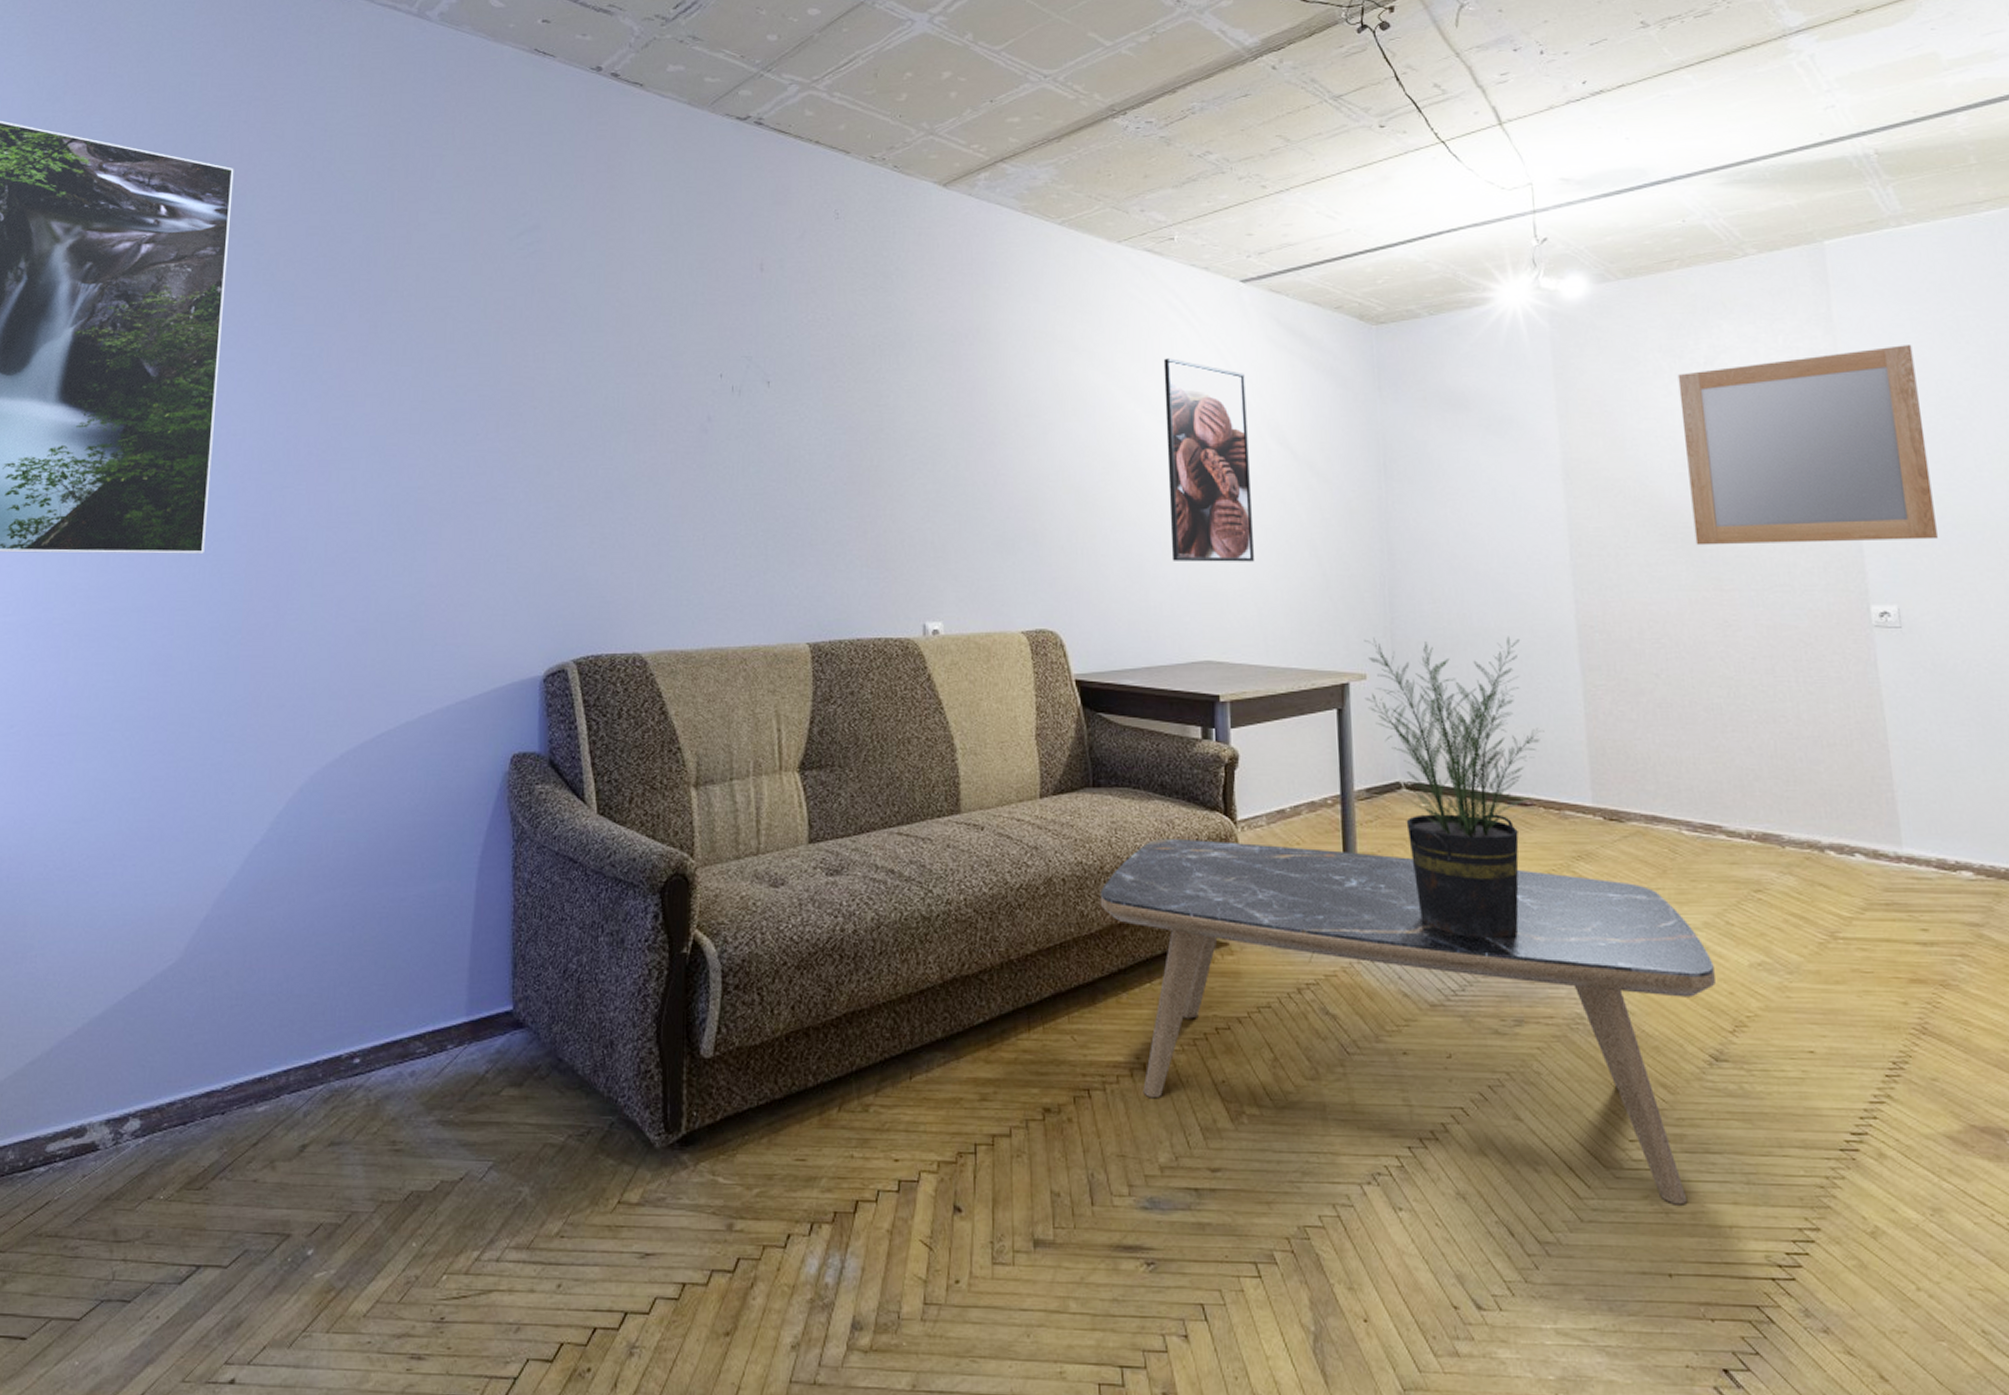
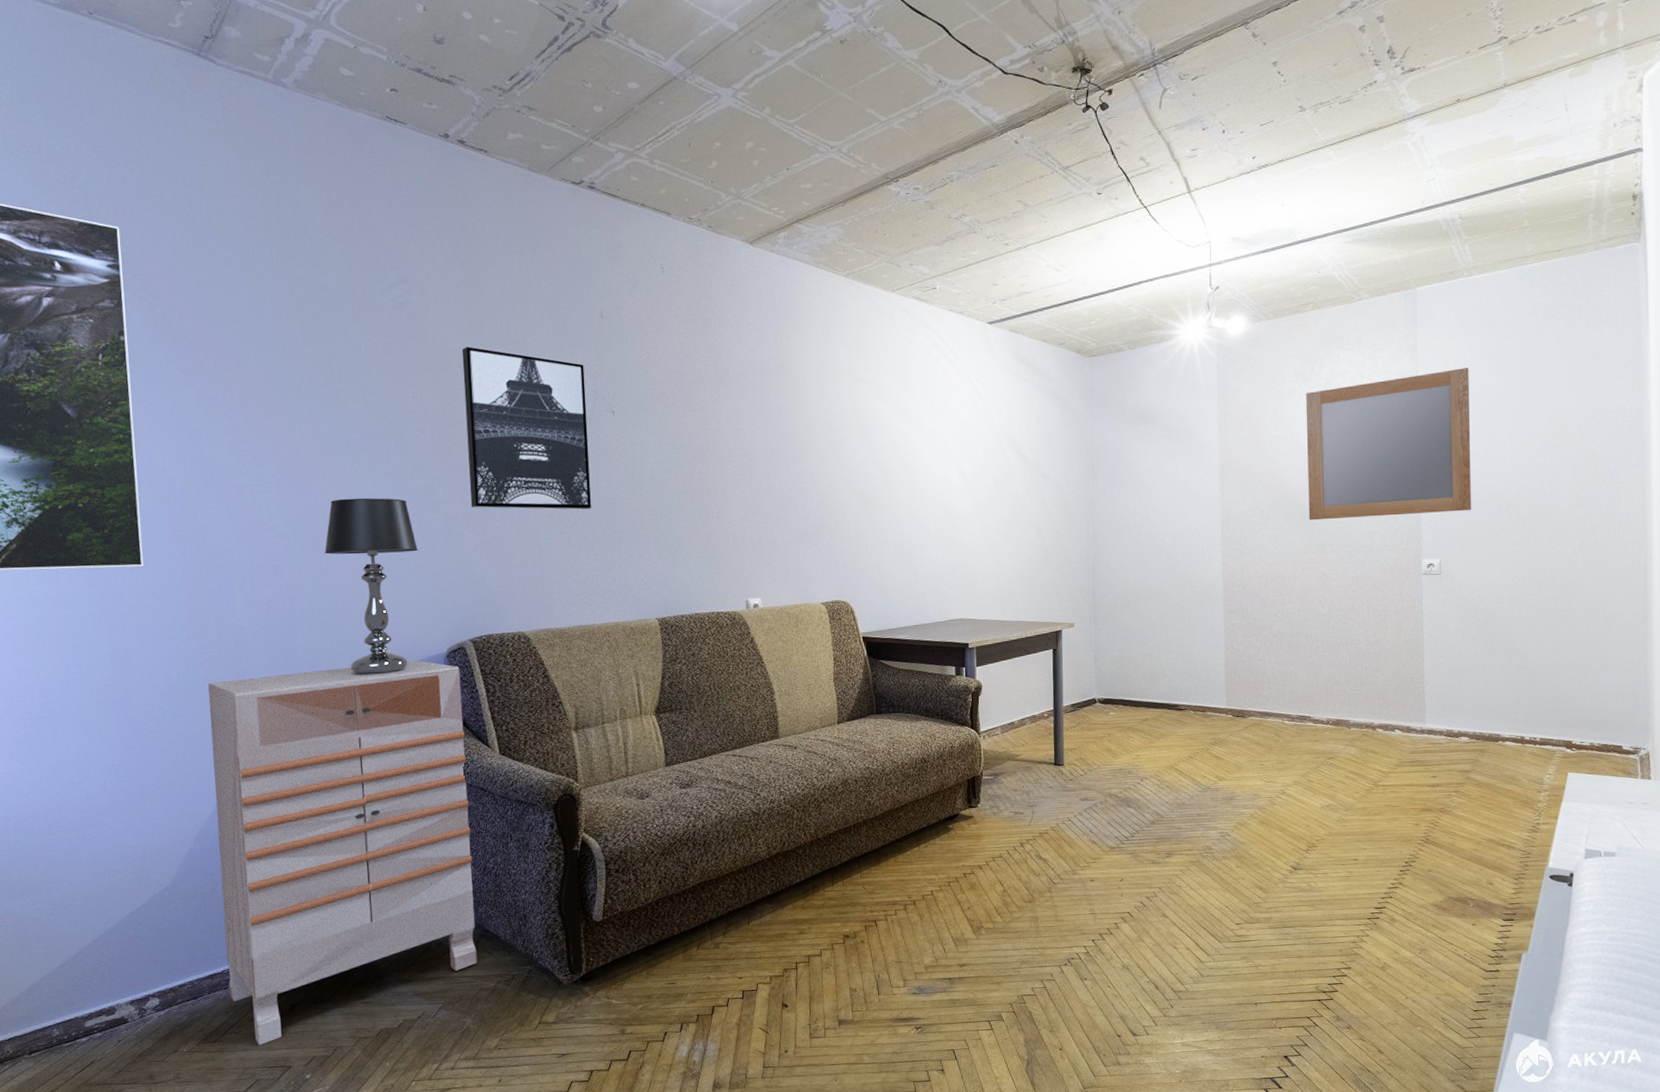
dresser: none [227,683,558,1200] -> present [208,660,478,1046]
table lamp: none [411,478,522,700] -> present [324,497,418,675]
wall art: none [589,303,737,501] -> present [461,347,591,510]
coffee table: present [1101,838,1716,1205] -> none [883,746,1298,961]
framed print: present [1163,358,1255,562] -> none [928,387,996,545]
potted plant: present [1364,636,1545,939] -> none [1072,591,1196,802]

